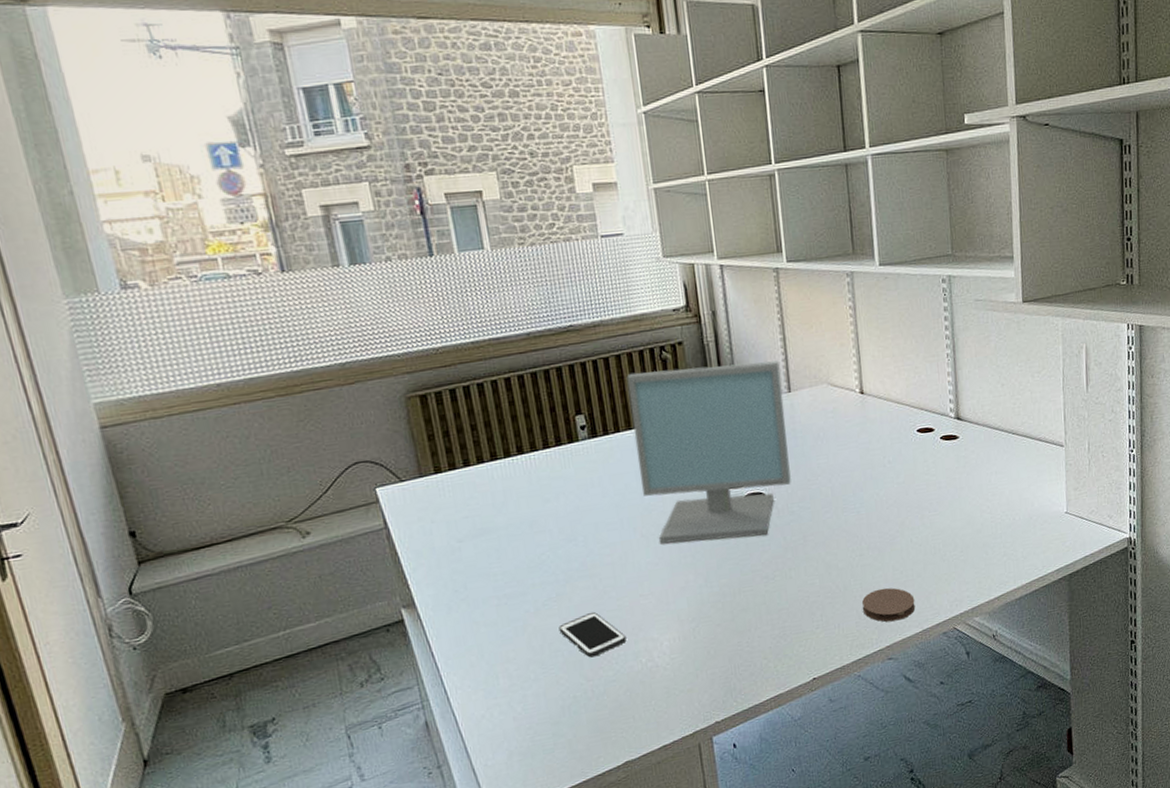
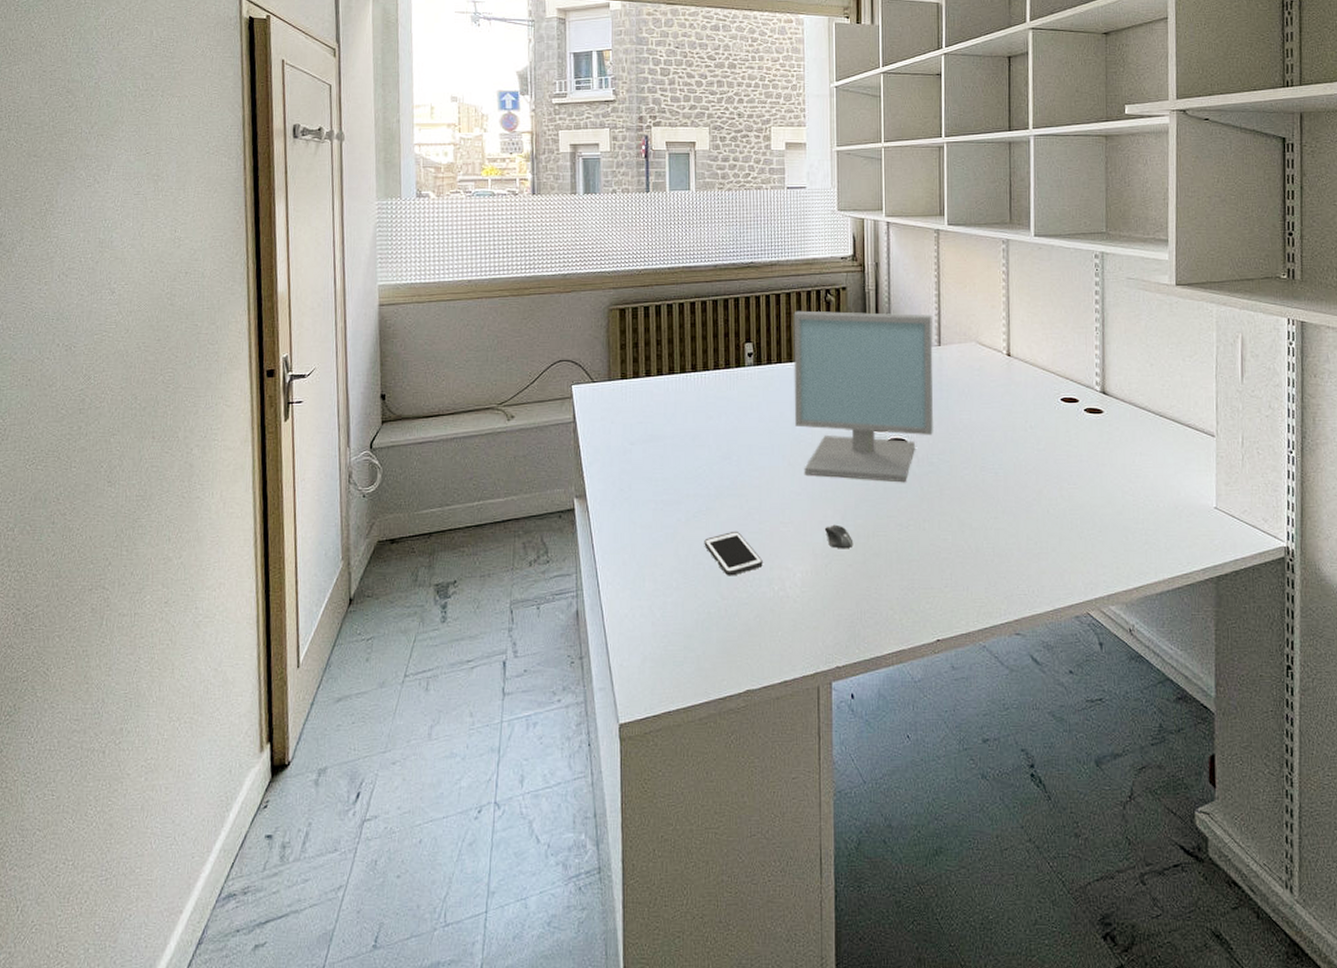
computer mouse: none [687,587,720,611] -> present [824,524,854,548]
coaster: present [862,587,916,622] -> none [992,556,1048,594]

